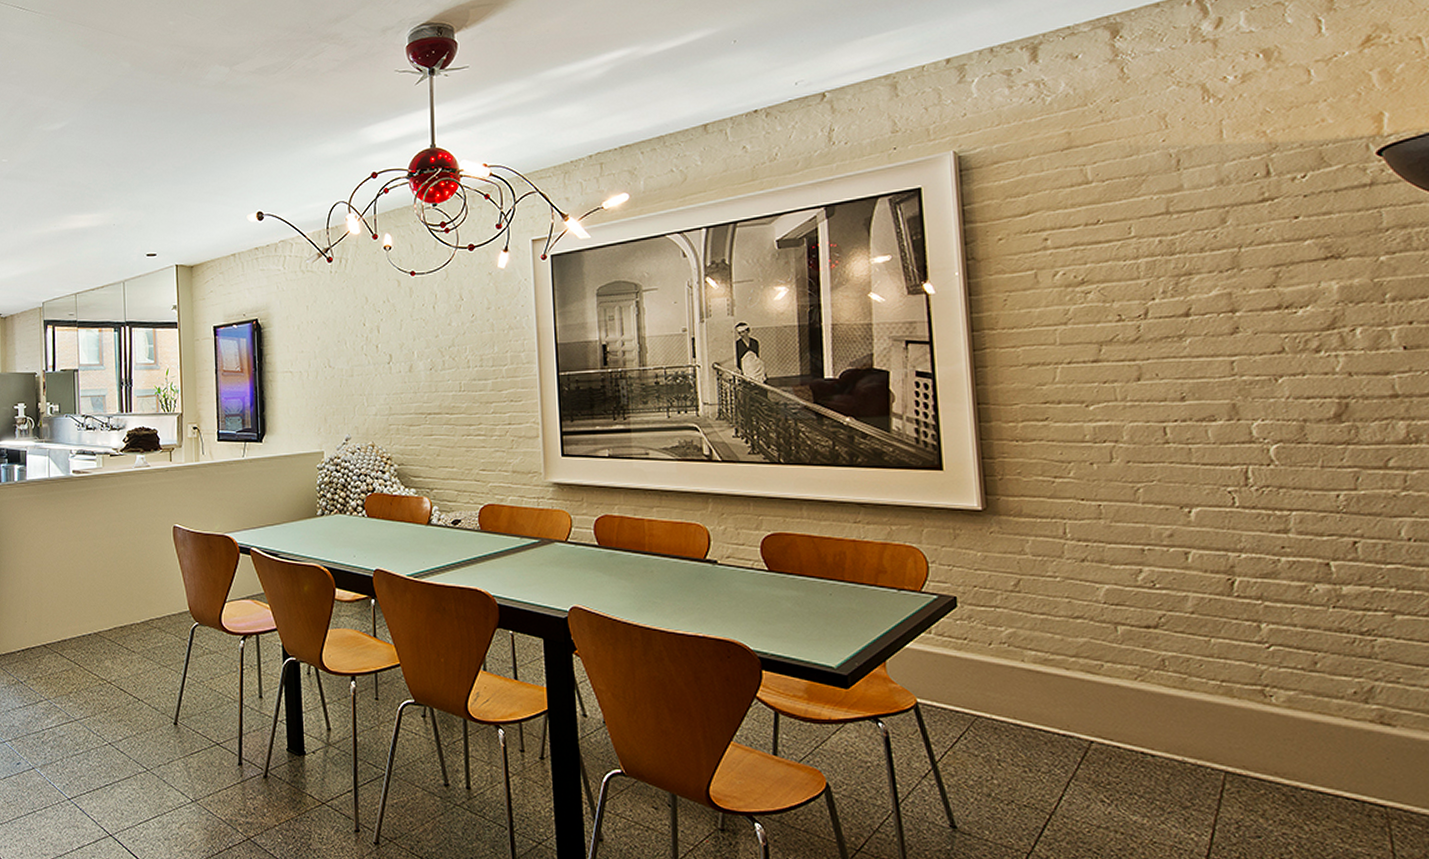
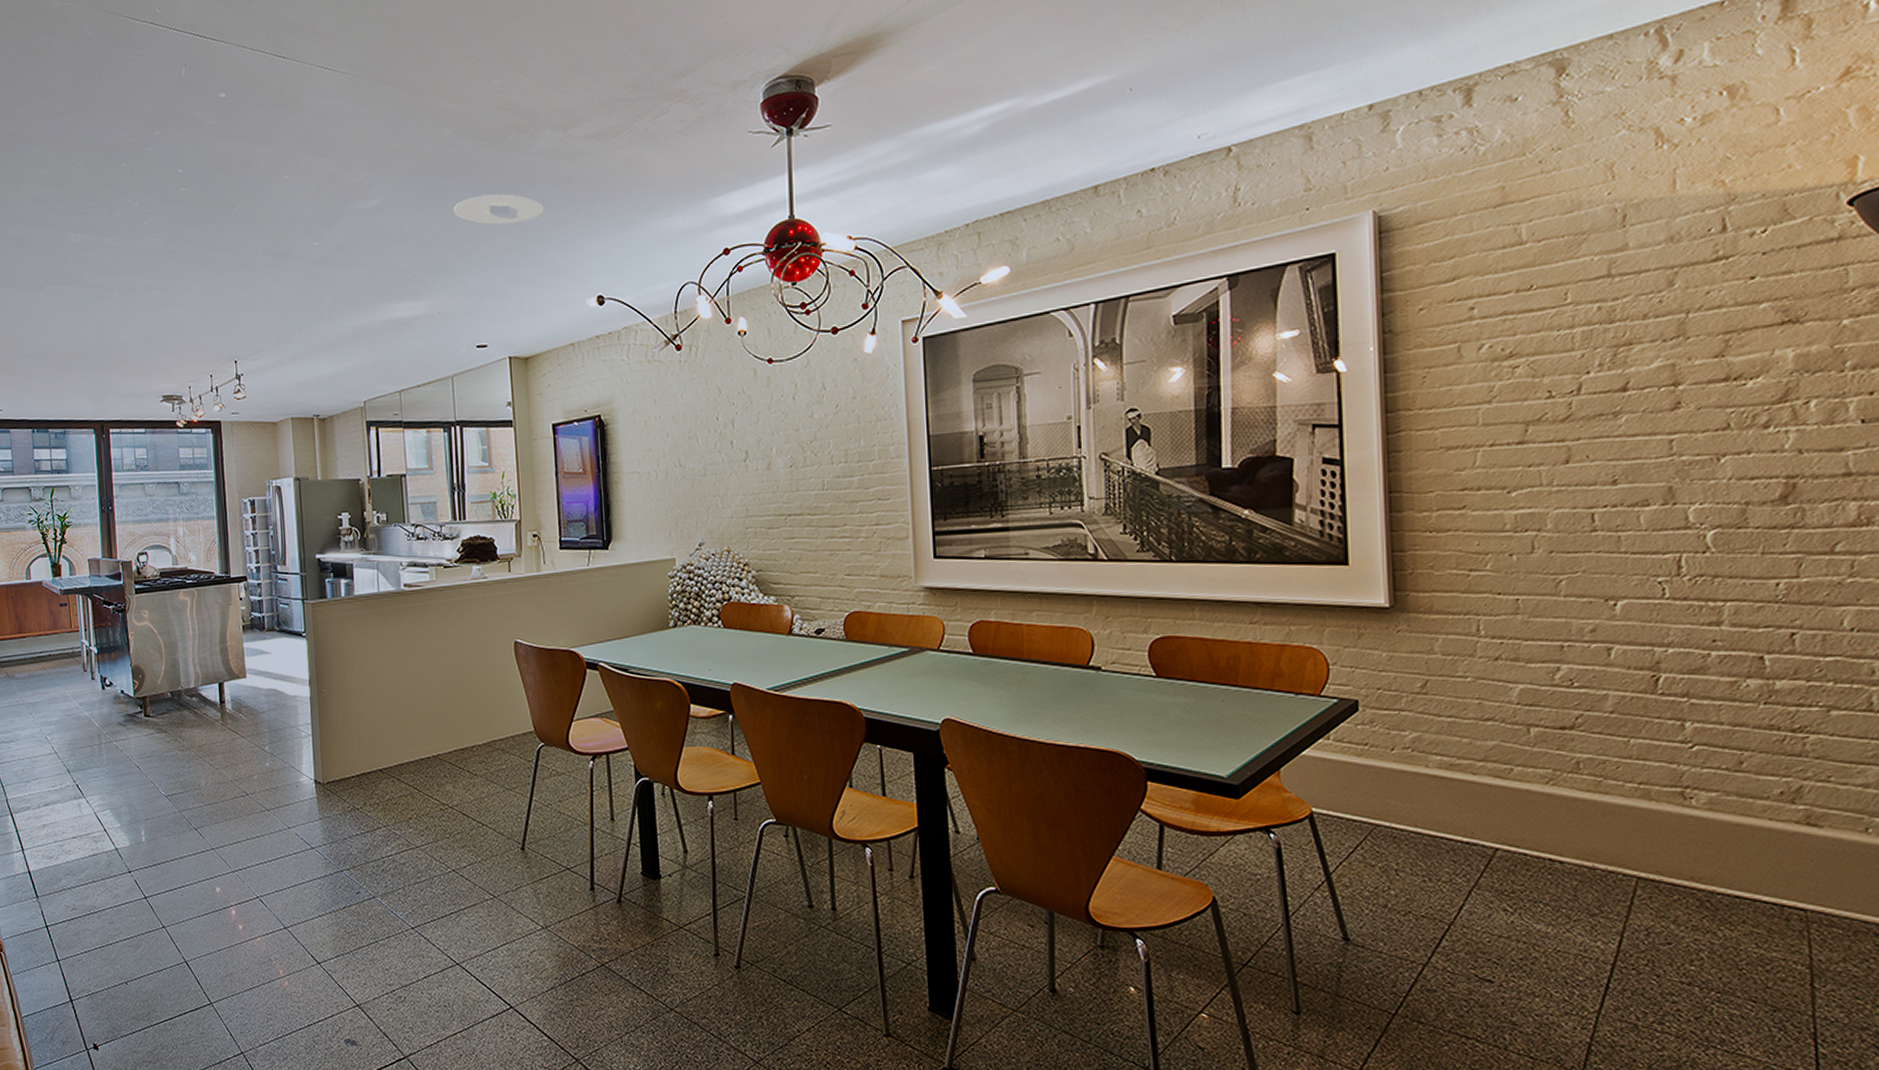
recessed light: none [130,120,211,148] -> present [454,194,544,225]

